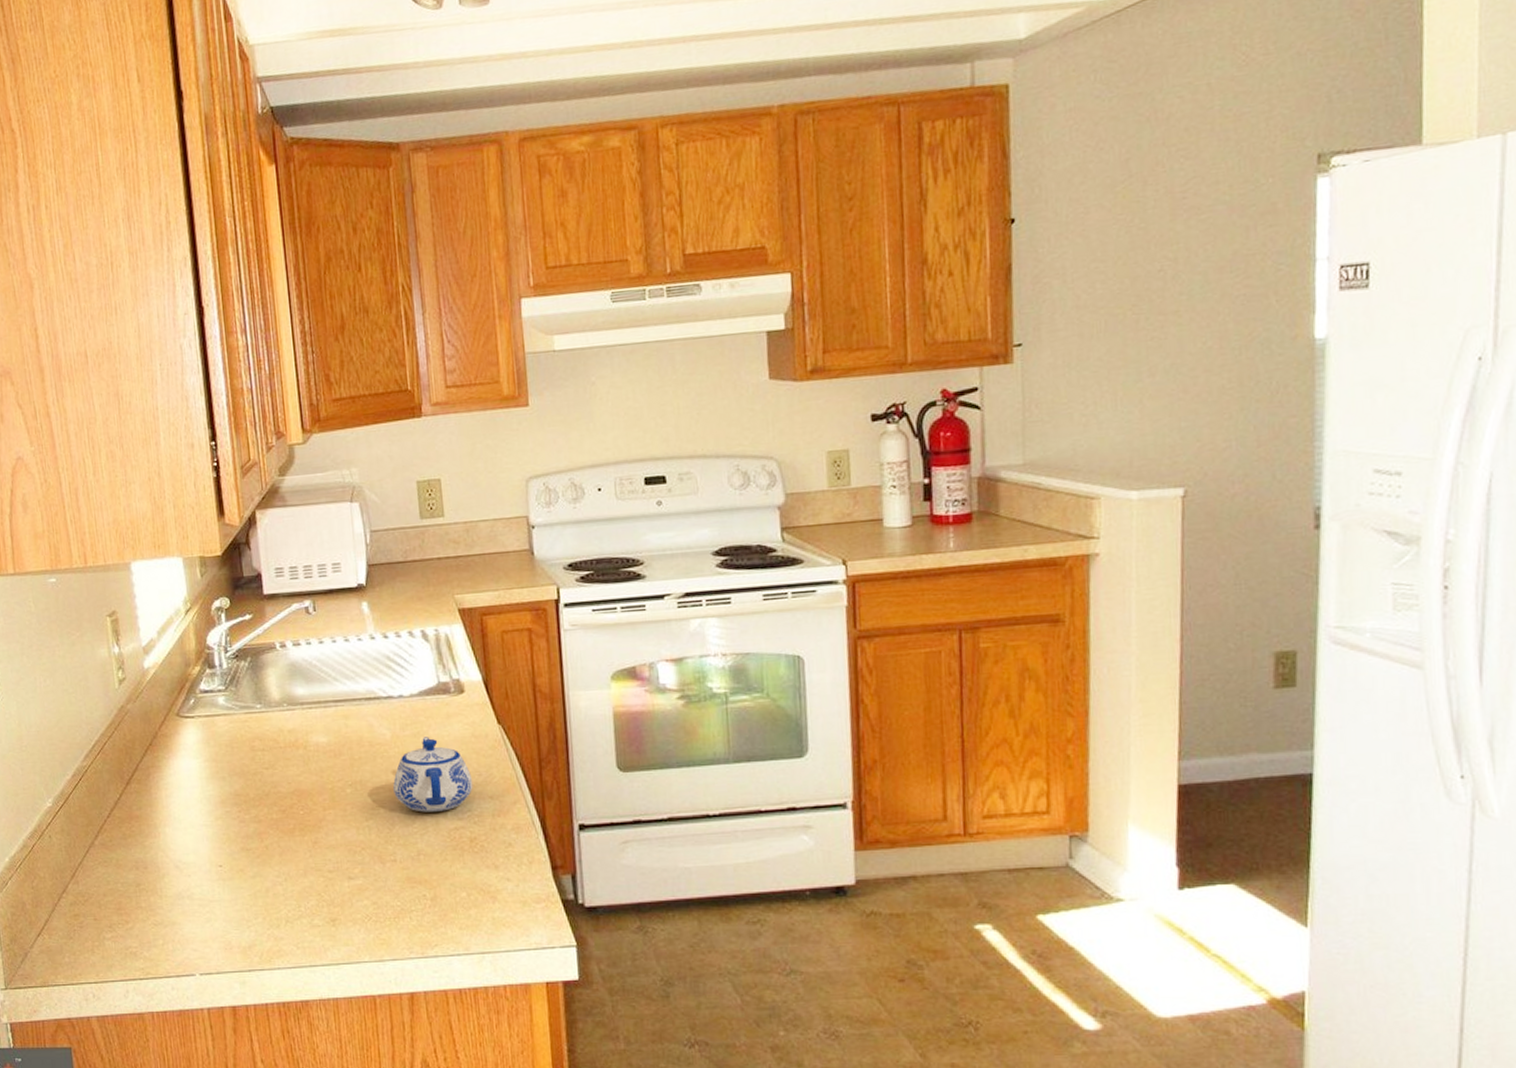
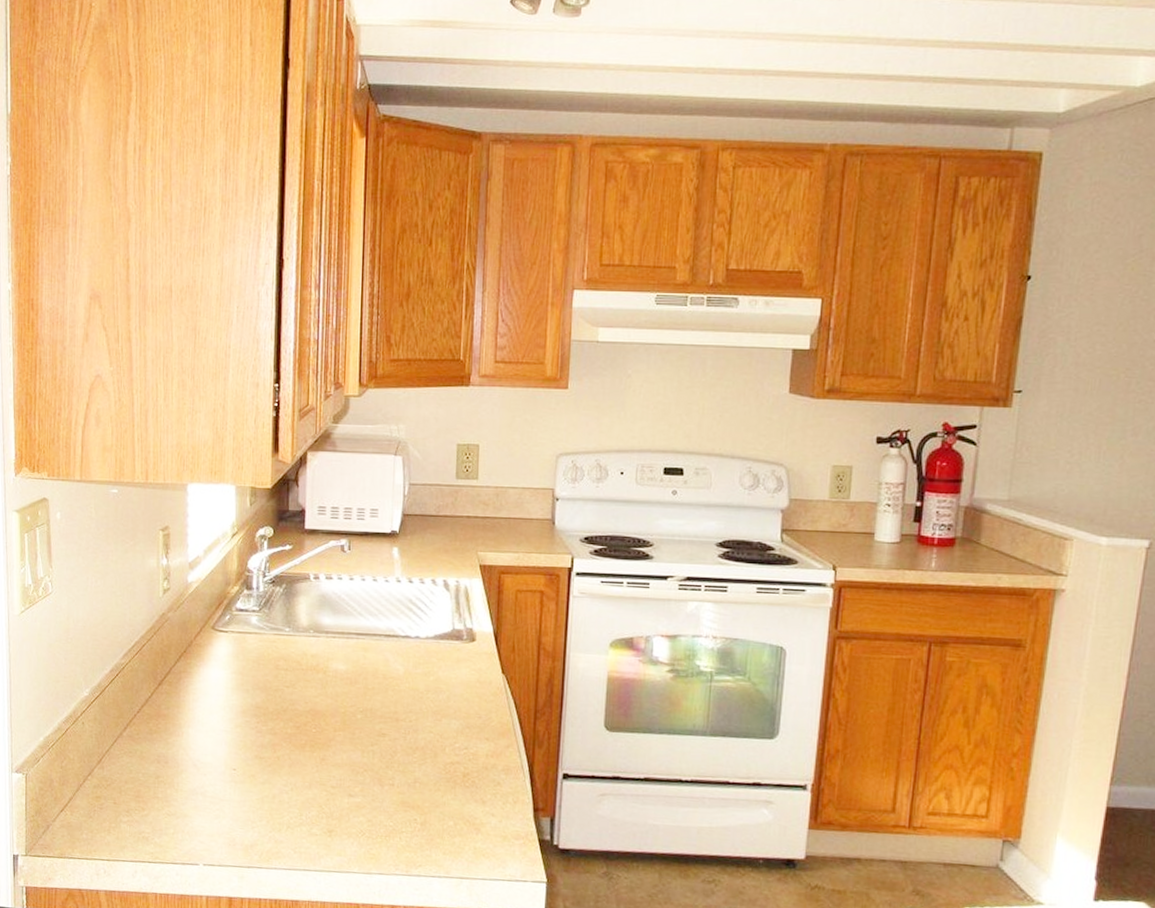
teapot: present [393,737,473,812] -> none [400,677,473,746]

